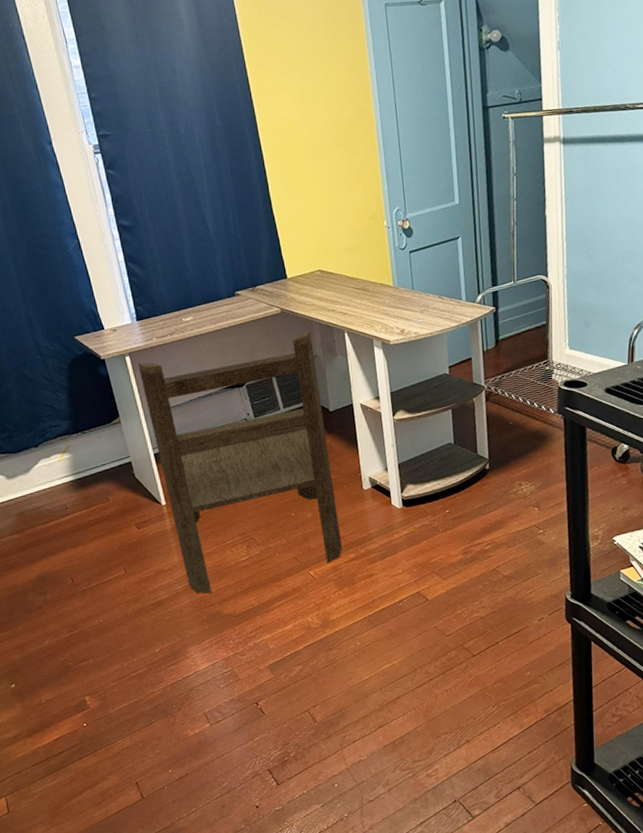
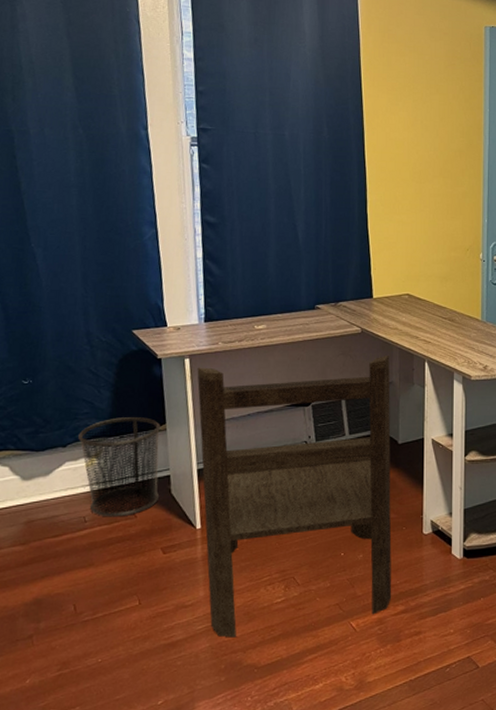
waste bin: none [46,413,126,503] -> present [78,417,160,517]

